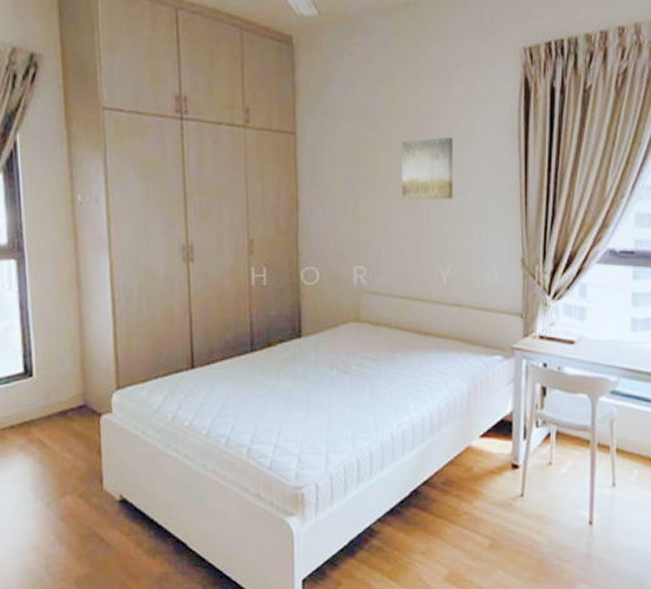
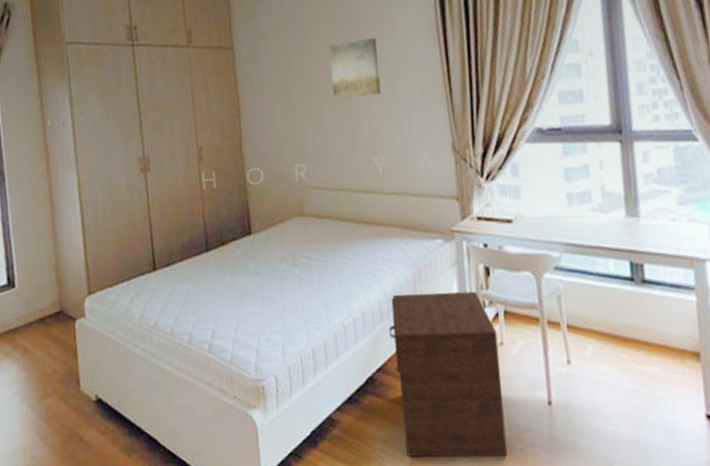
nightstand: none [438,409,547,572] -> present [389,291,508,457]

